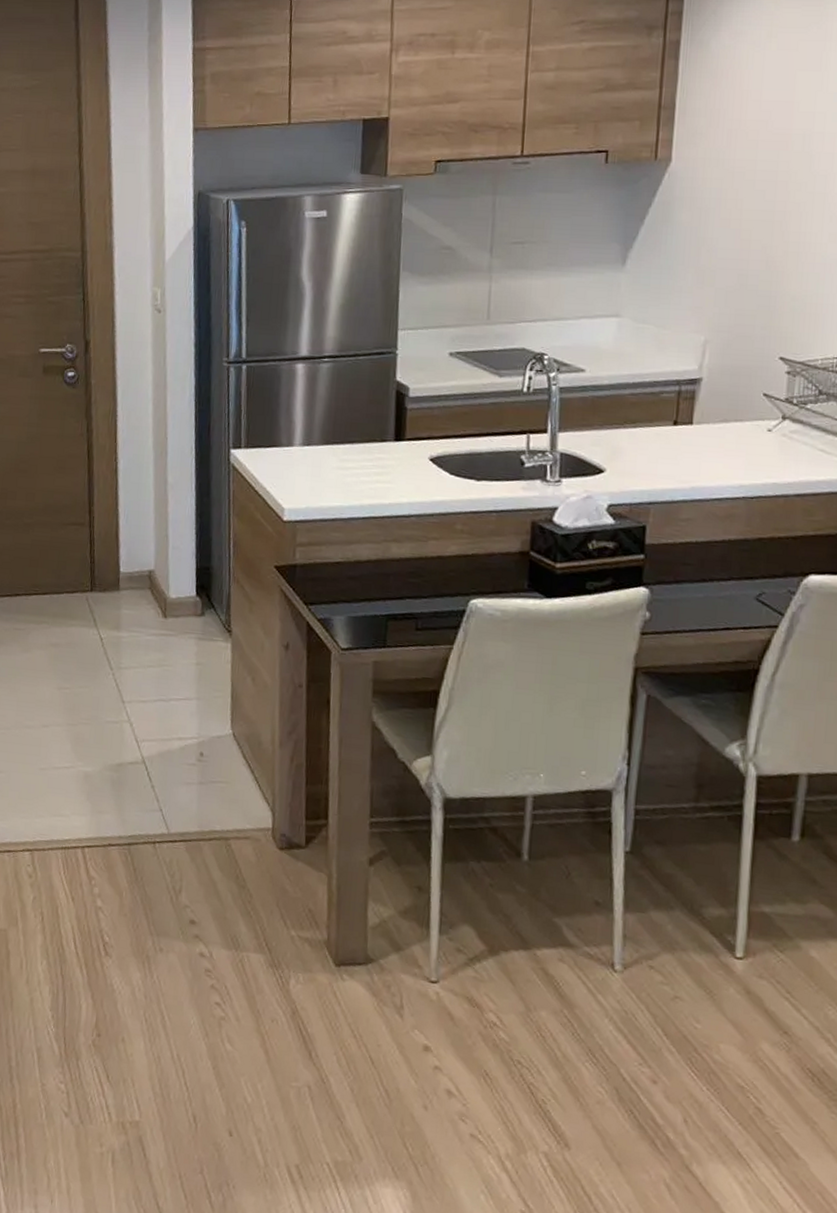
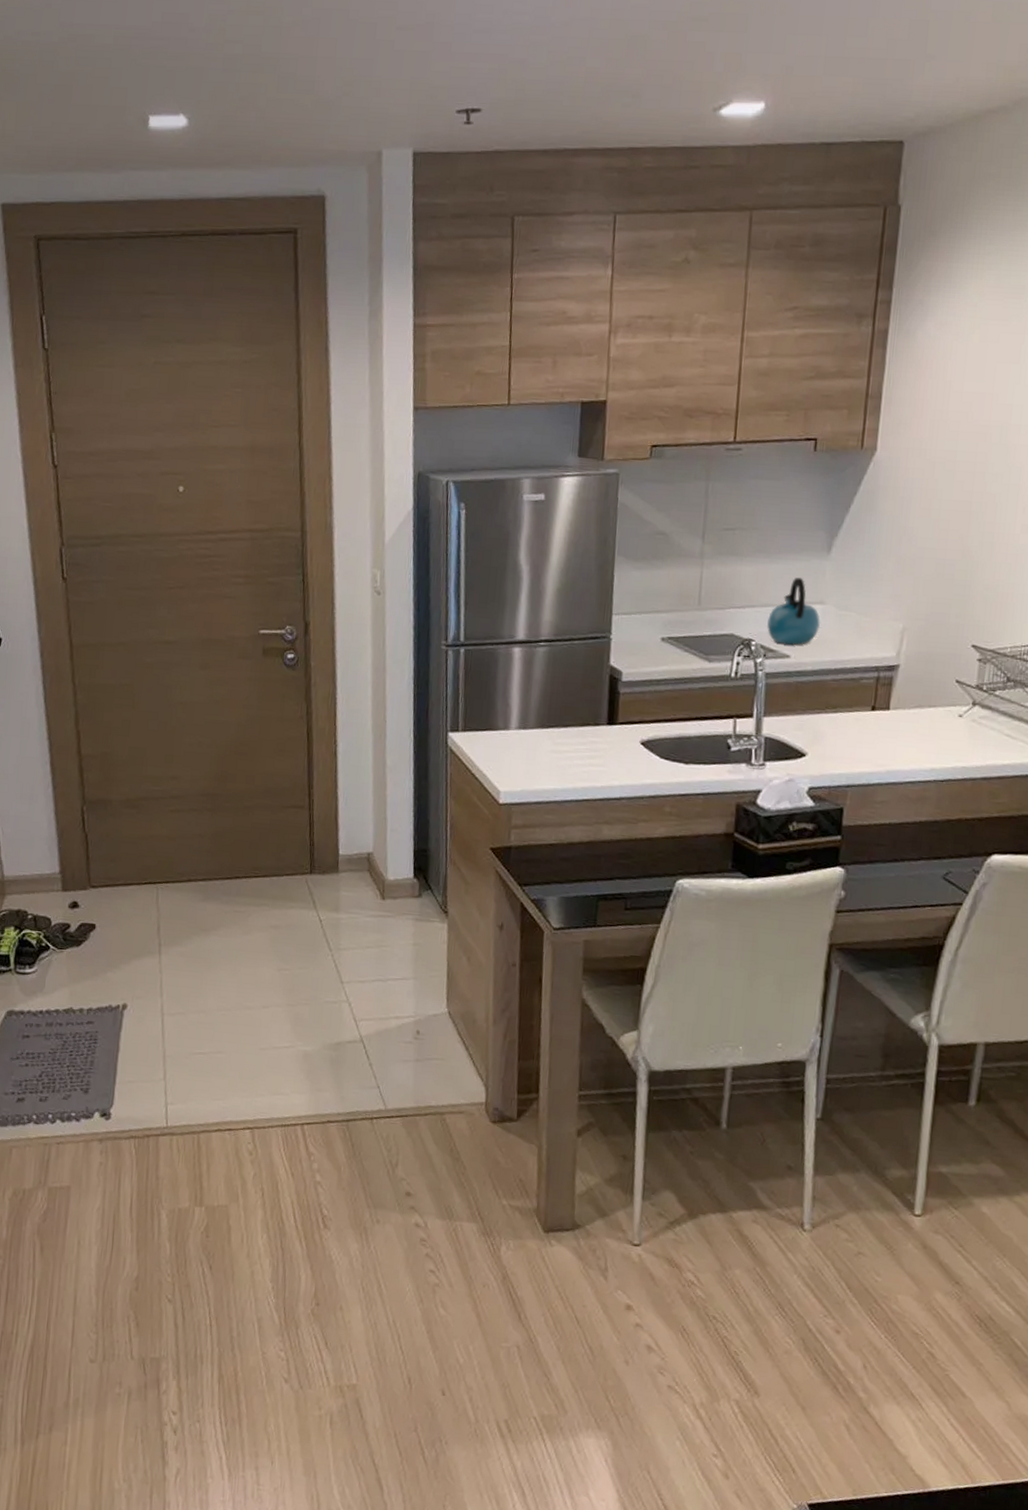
kettle: none [559,291,616,360] -> present [766,578,820,646]

